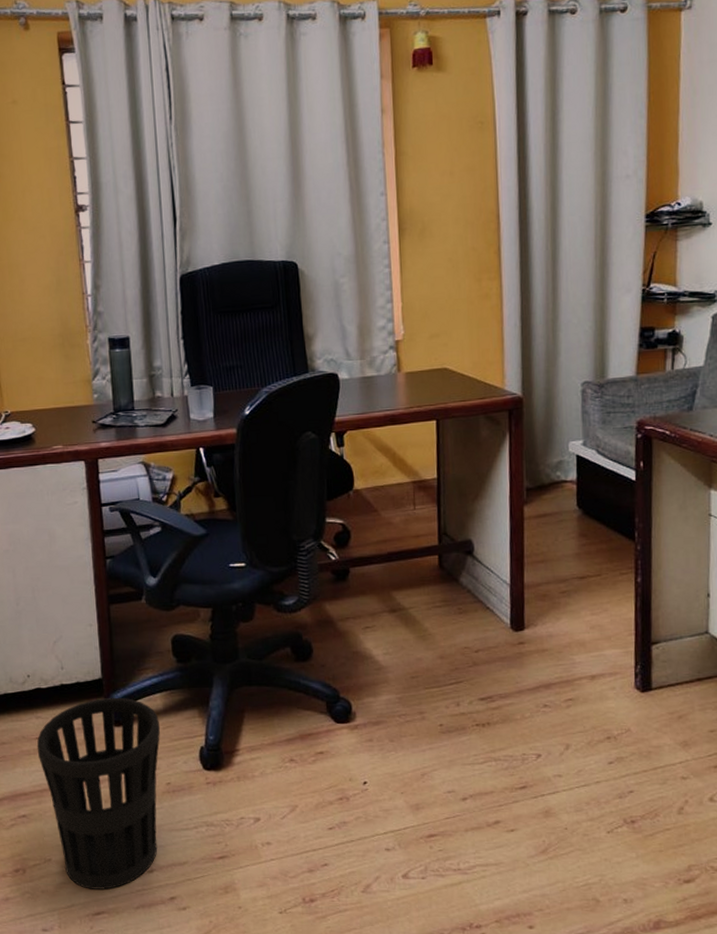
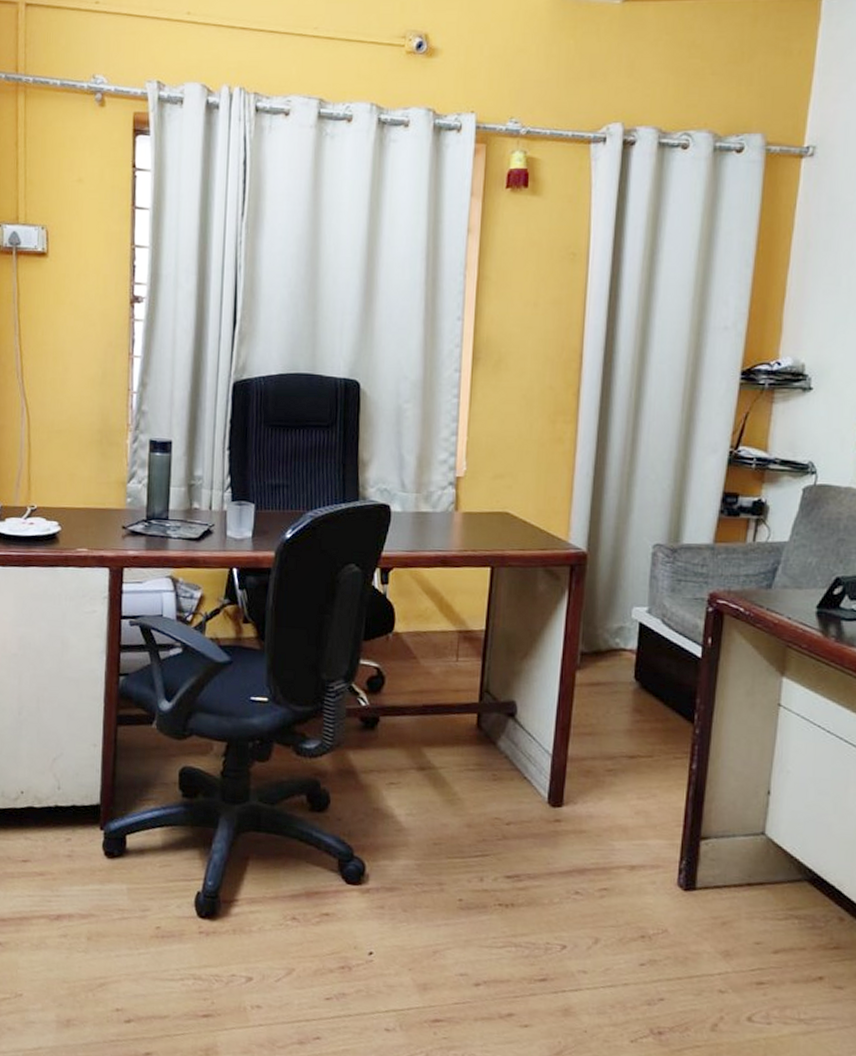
wastebasket: present [36,697,160,890] -> none [21,826,156,1036]

